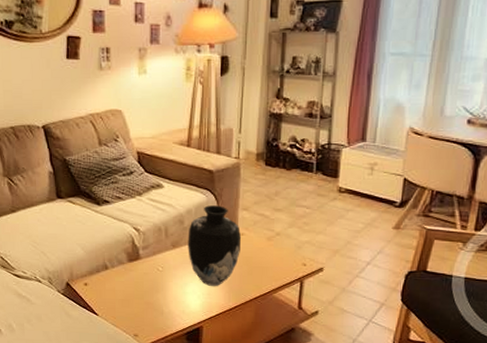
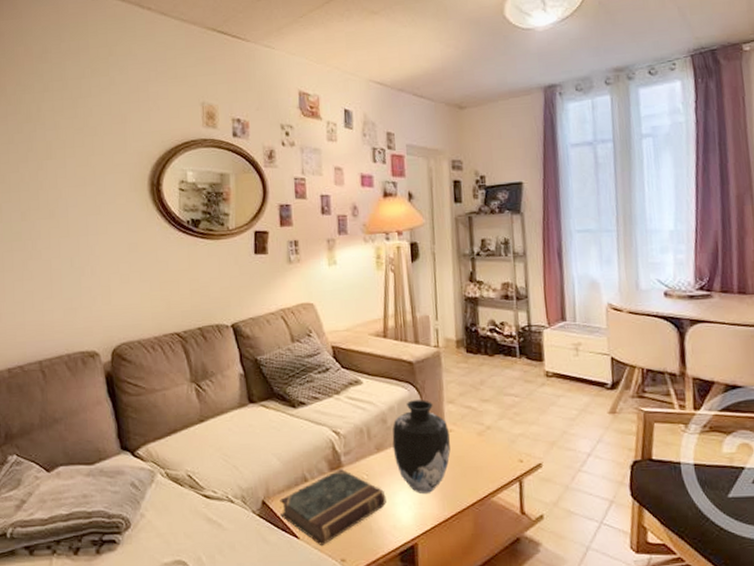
book: none [82,261,178,323] -> present [280,469,386,547]

